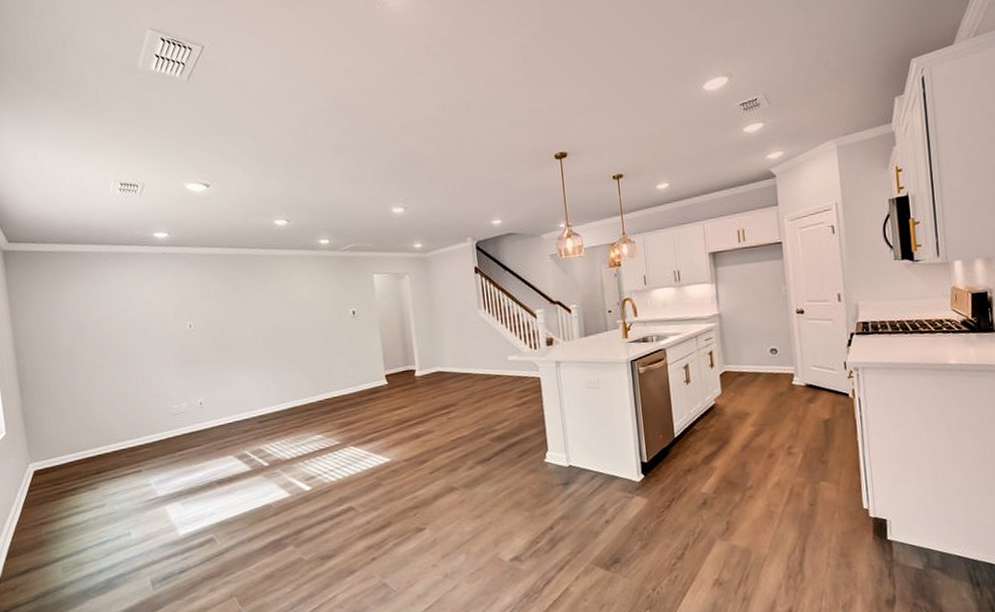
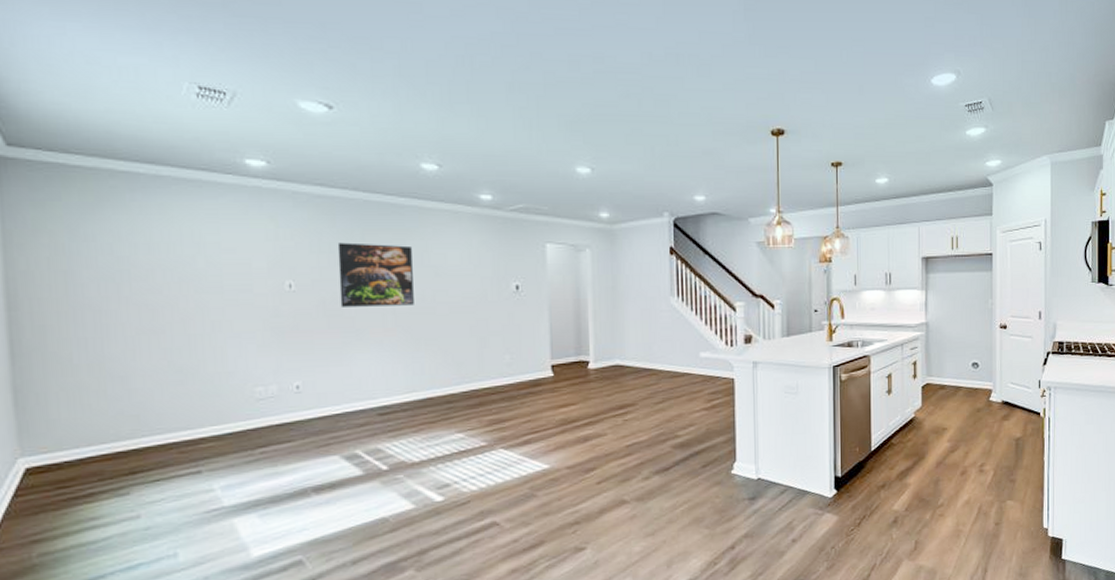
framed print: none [220,287,278,339] -> present [337,242,414,307]

